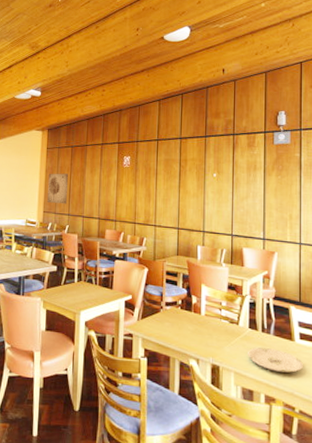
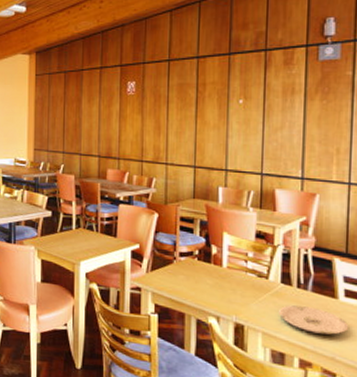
wall art: present [47,173,69,204] -> none [38,104,62,140]

